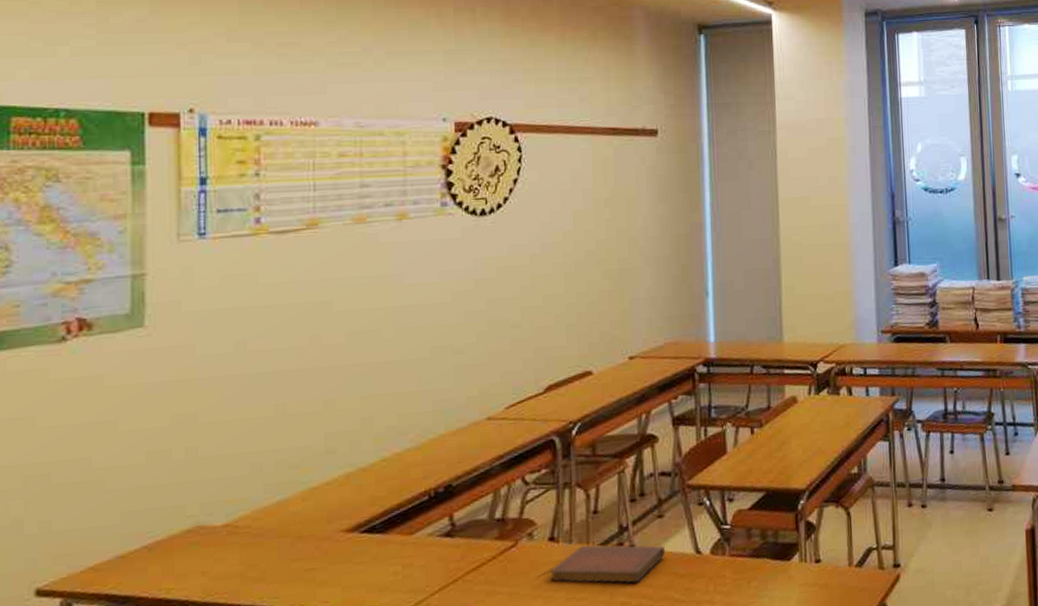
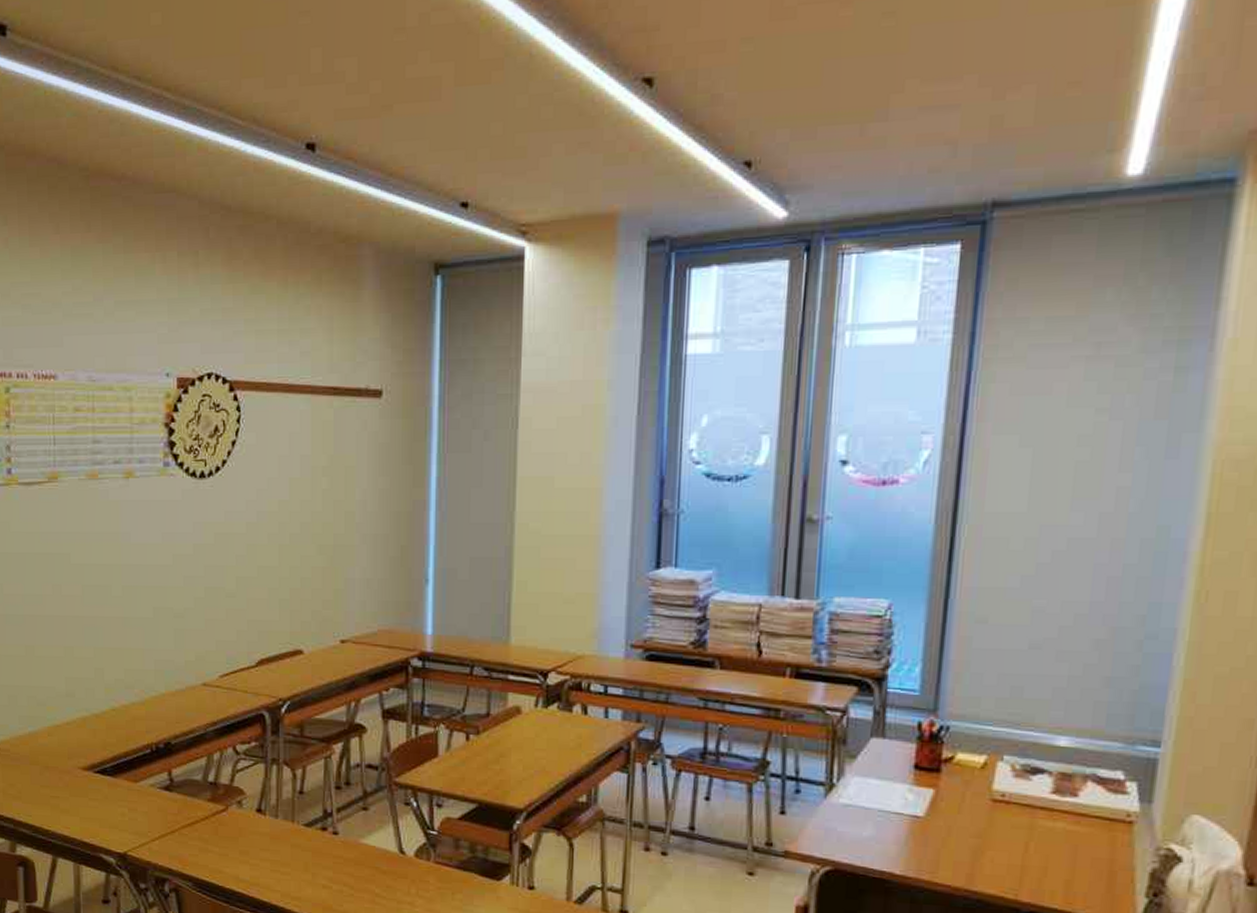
notebook: present [550,544,666,584] -> none [257,822,369,869]

